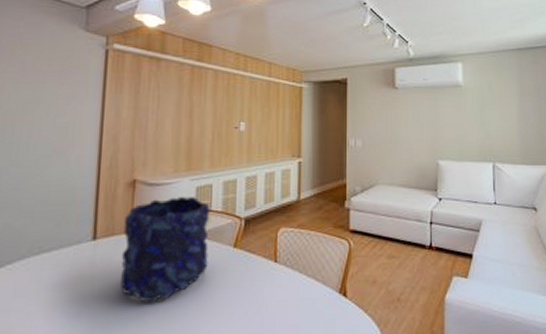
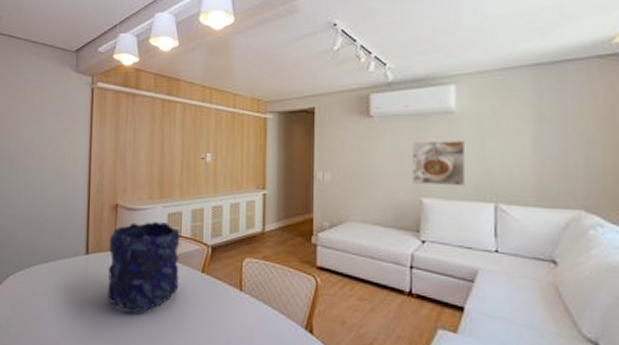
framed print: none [430,110,472,149] -> present [412,141,466,187]

